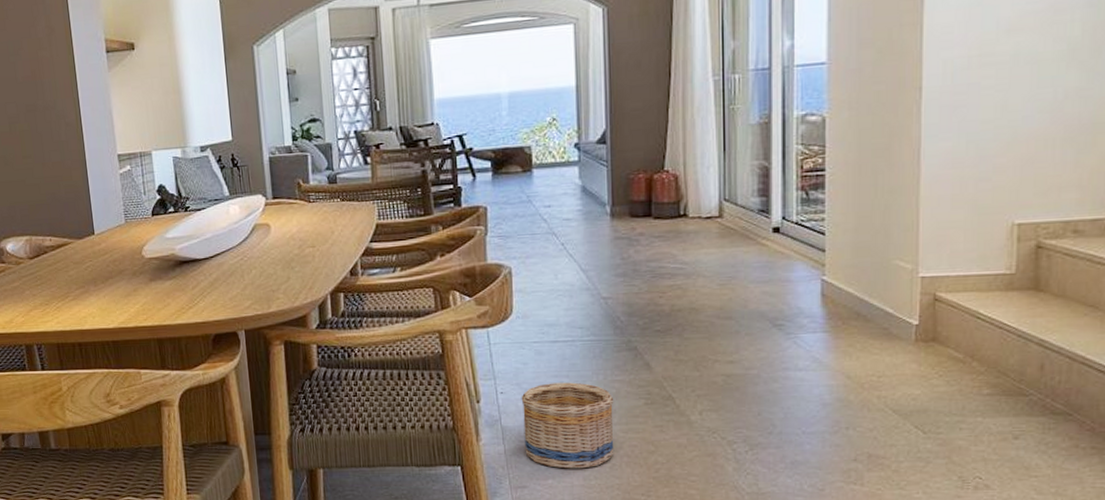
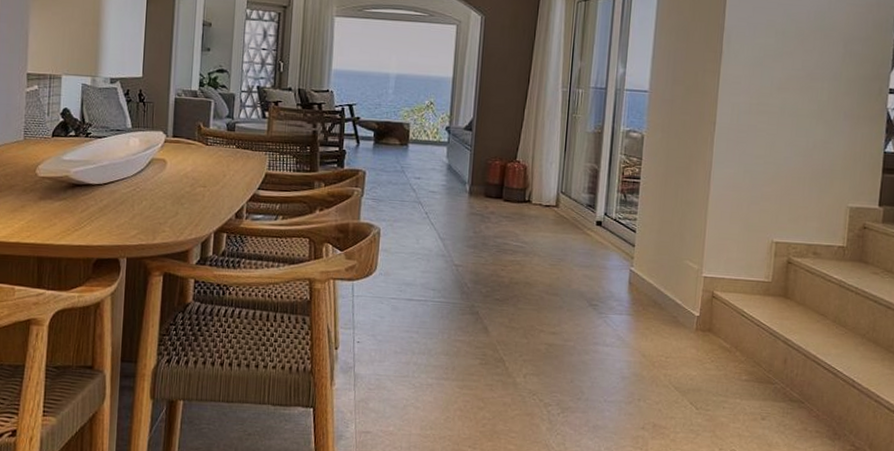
basket: present [521,382,615,469] -> none [372,337,455,419]

